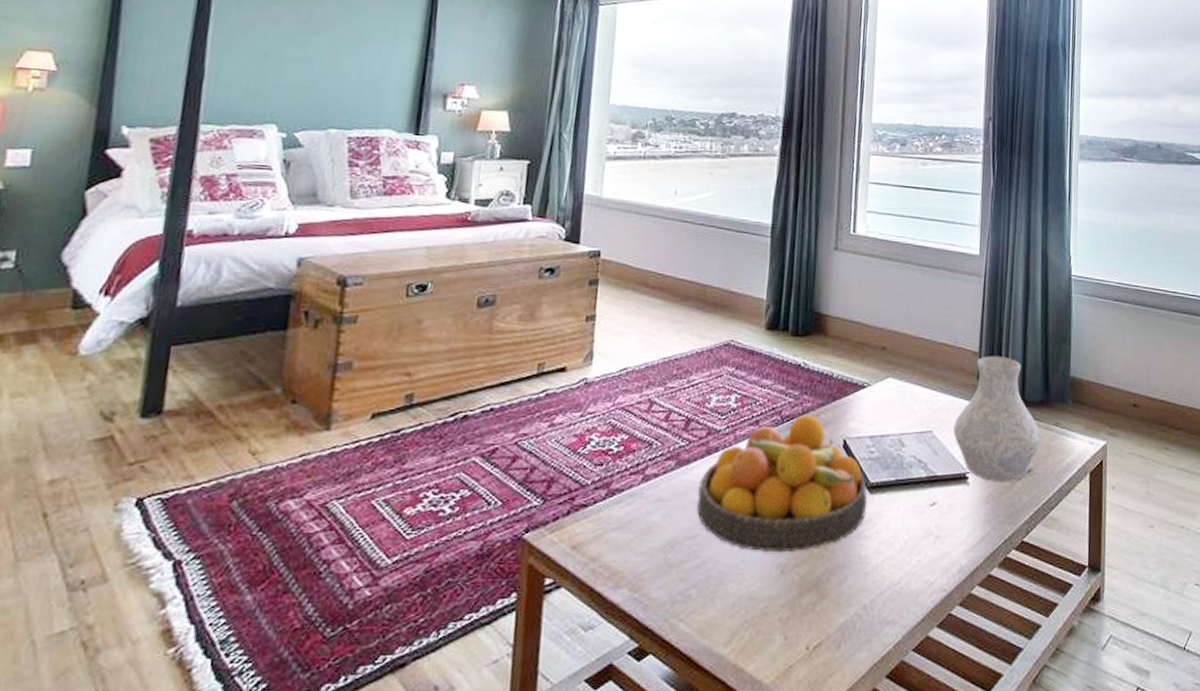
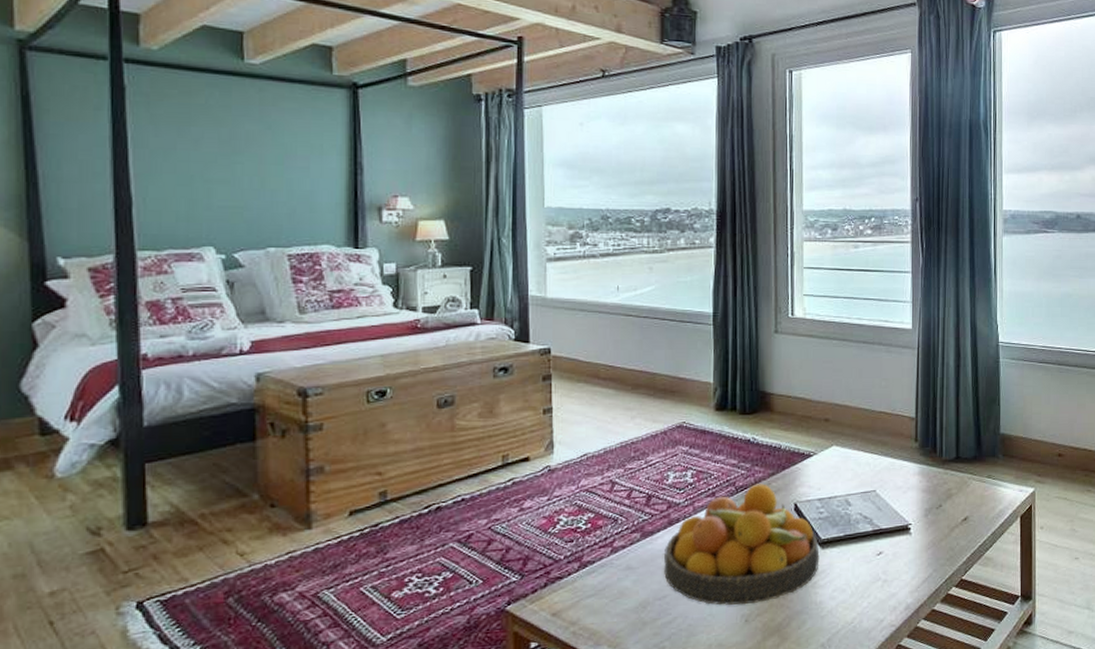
vase: present [953,356,1041,483] -> none [895,420,975,531]

